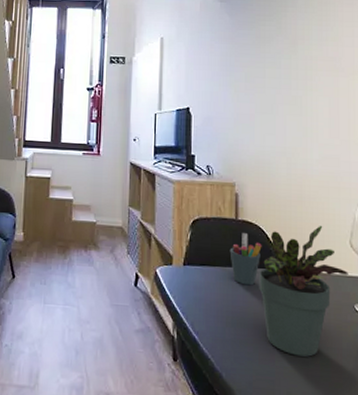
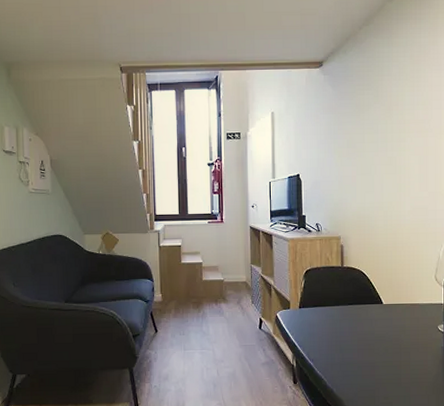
pen holder: present [229,233,262,286] -> none [337,277,364,319]
potted plant: present [254,226,348,357] -> none [357,266,433,370]

